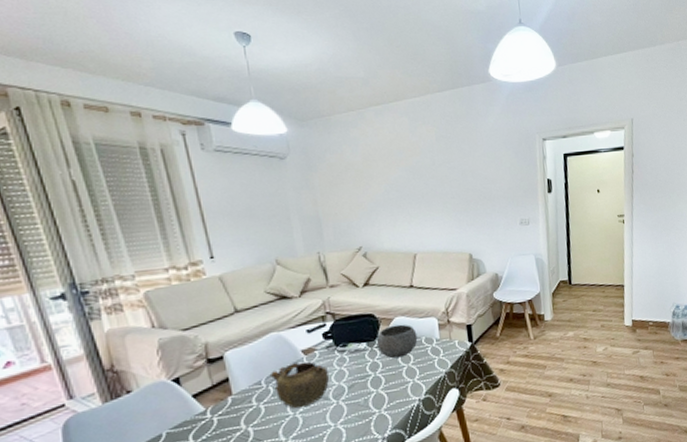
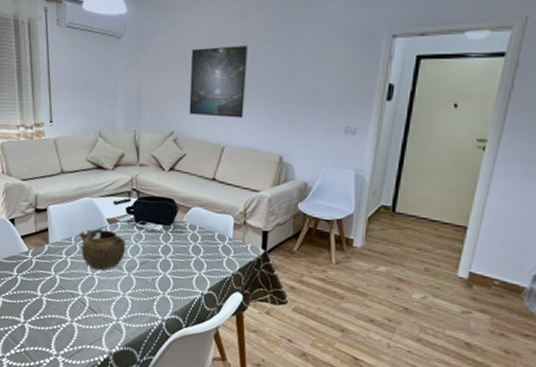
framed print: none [366,157,429,228] -> present [188,46,248,118]
bowl: present [377,324,418,359] -> none [172,214,211,248]

